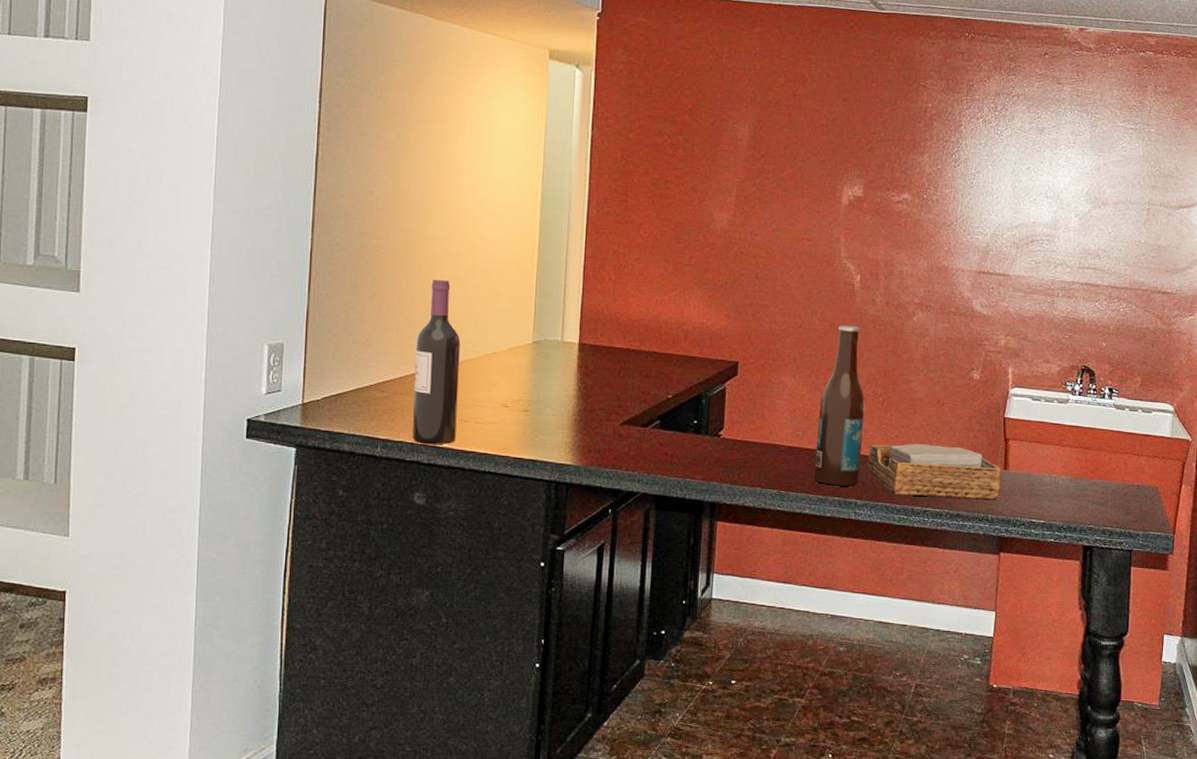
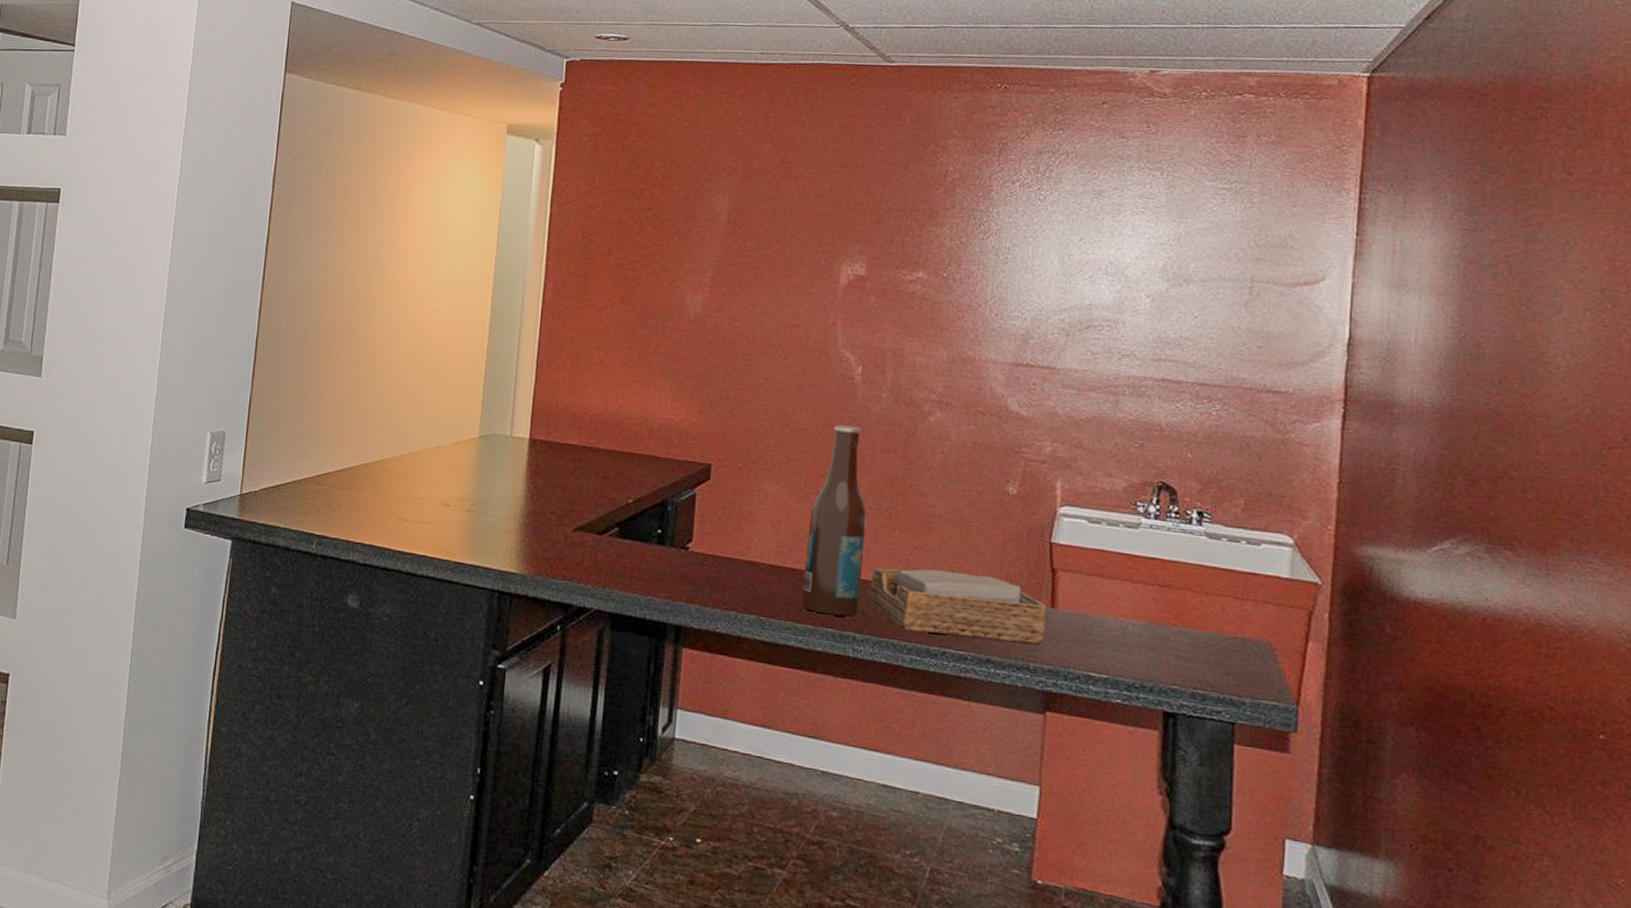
wine bottle: present [412,279,461,445] -> none [349,367,403,545]

